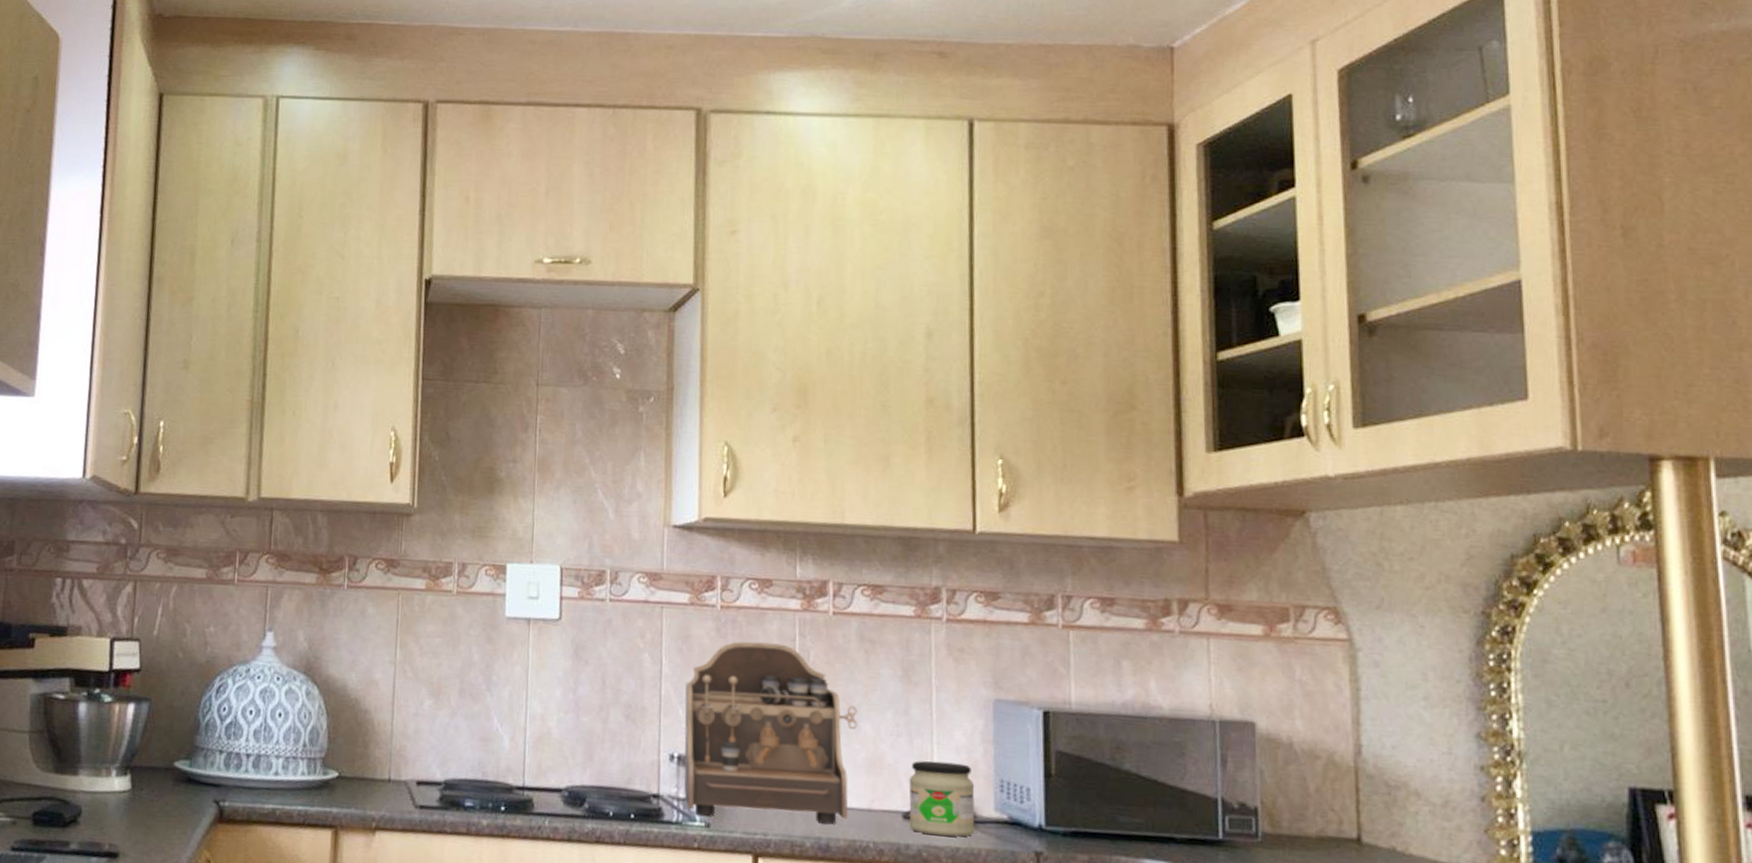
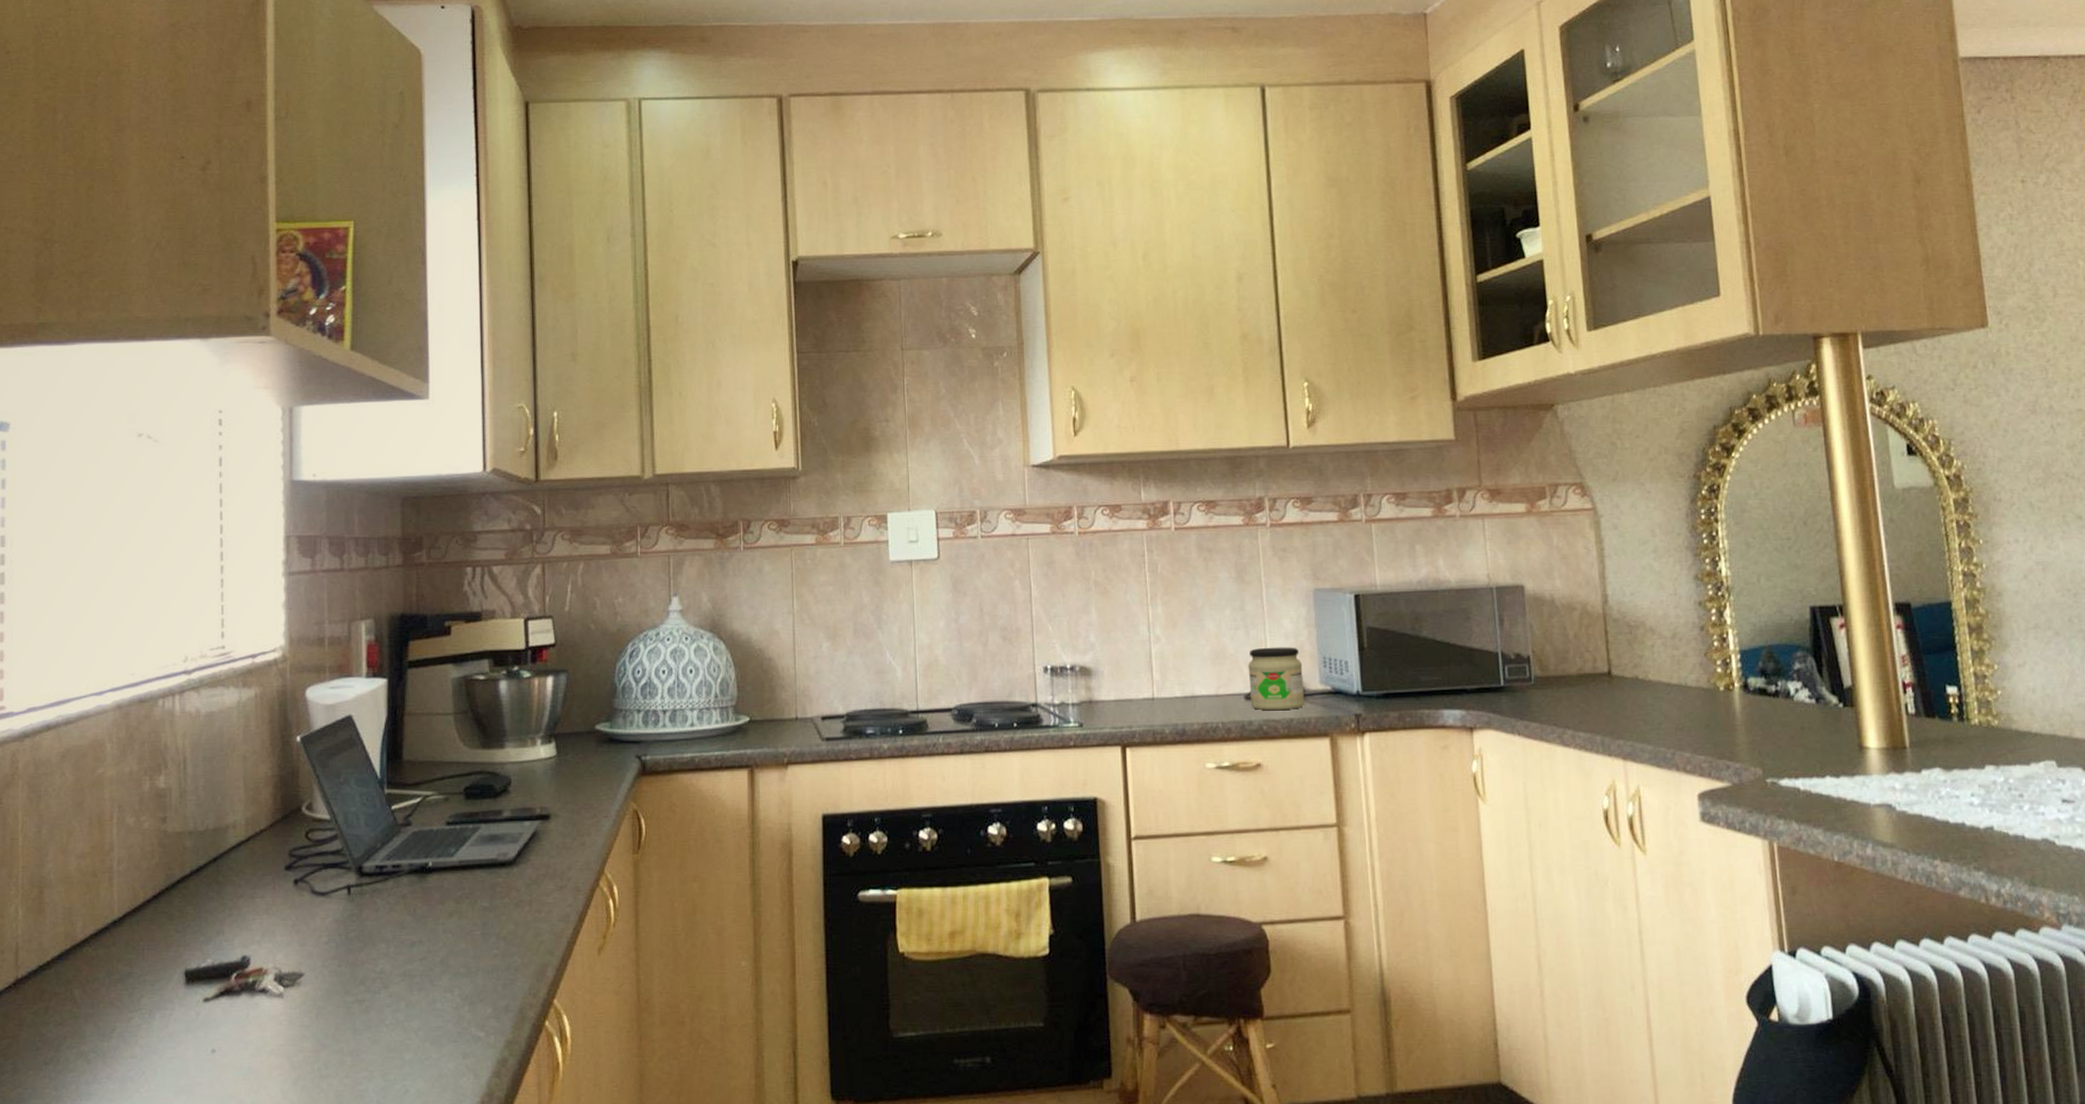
spice rack: present [683,641,858,824] -> none [1052,560,1203,717]

